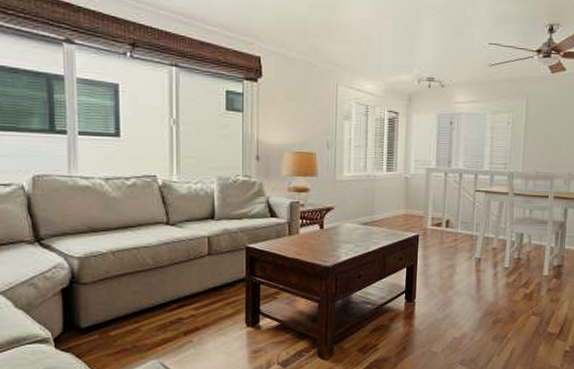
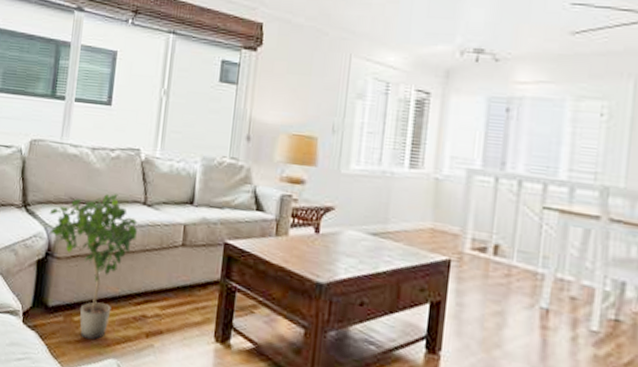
potted plant: none [67,217,163,349] -> present [49,192,138,340]

